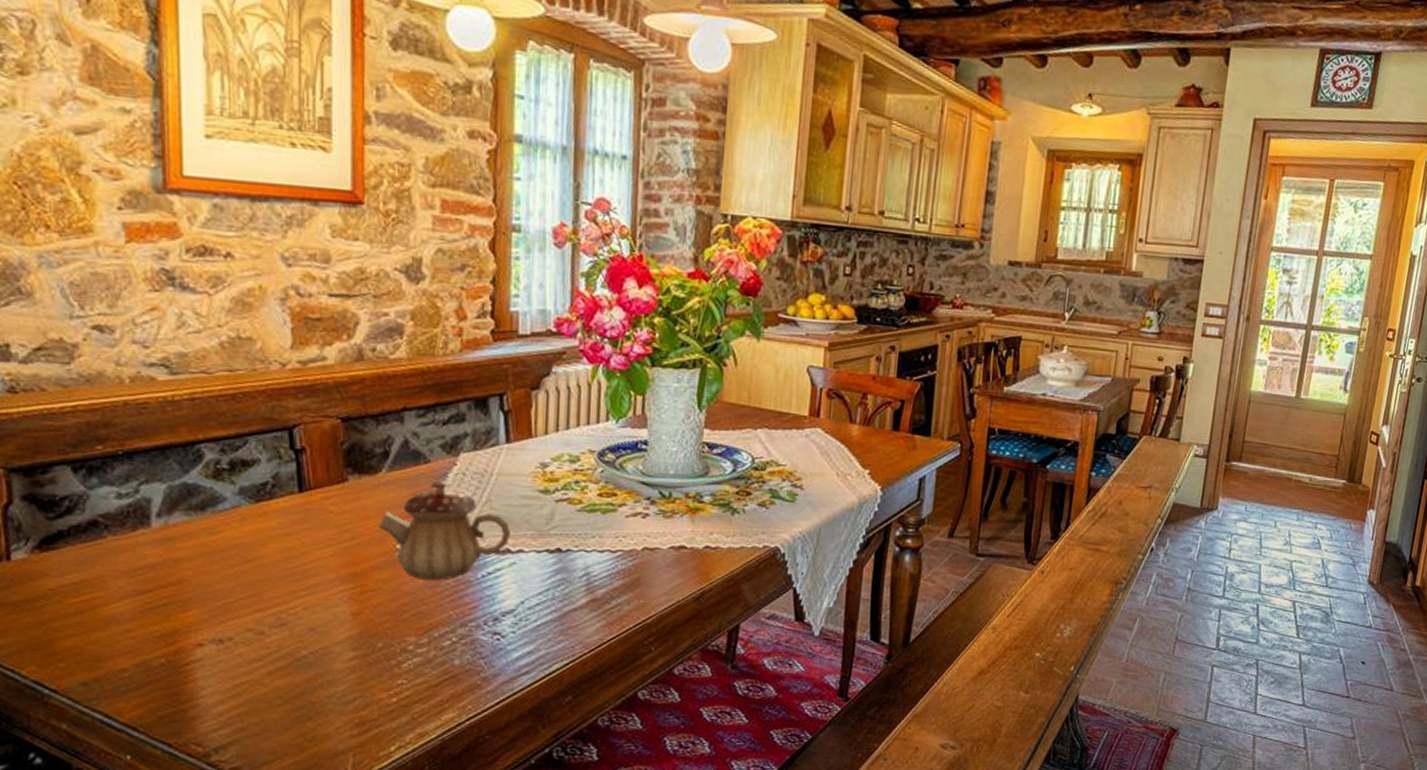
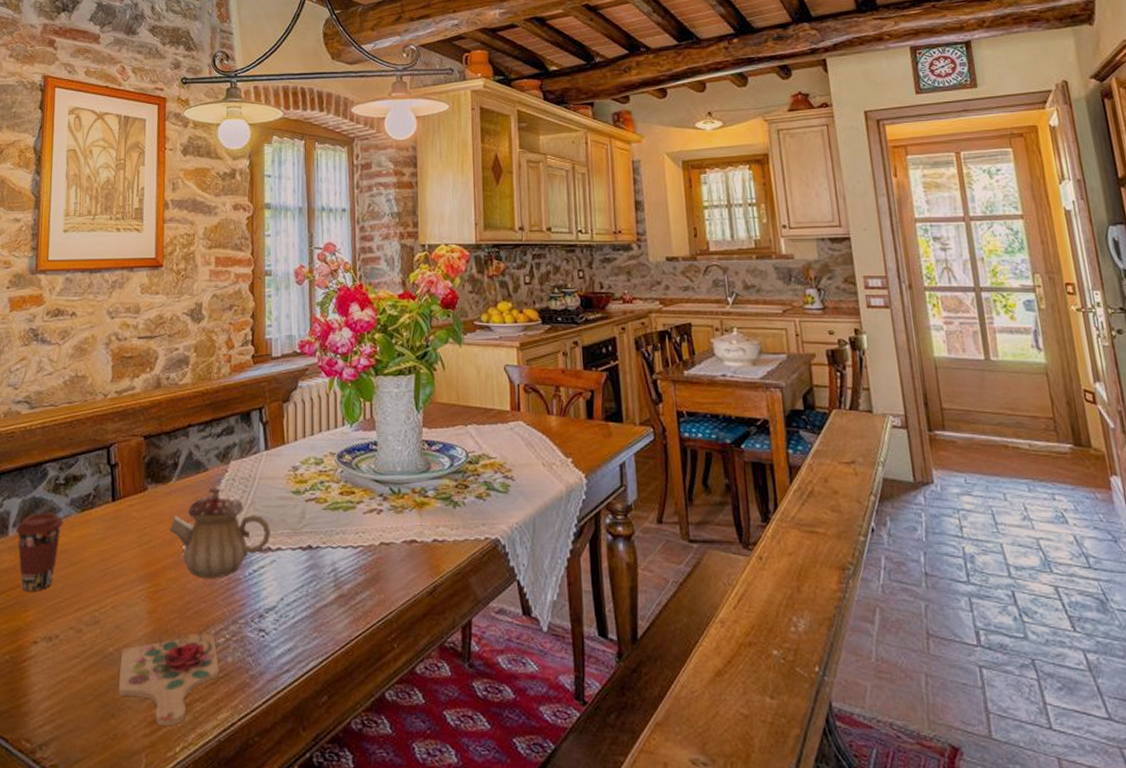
coffee cup: none [161,501,231,590] -> present [16,512,63,592]
cutting board: none [315,631,444,728] -> present [118,628,219,727]

